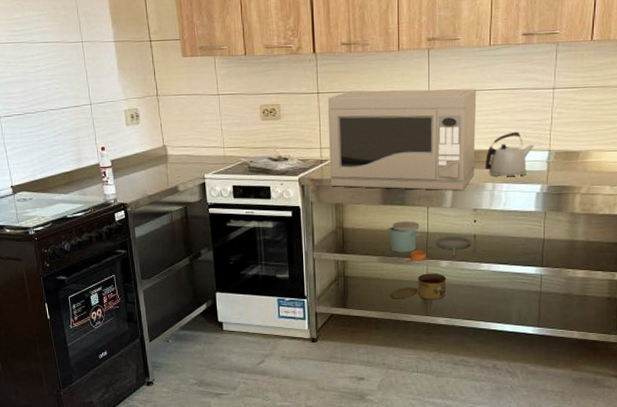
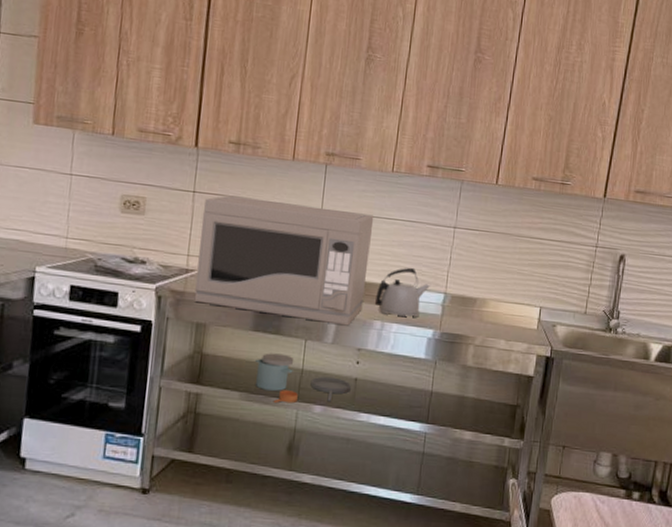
cooking pot: present [390,273,446,300] -> none [248,418,318,452]

